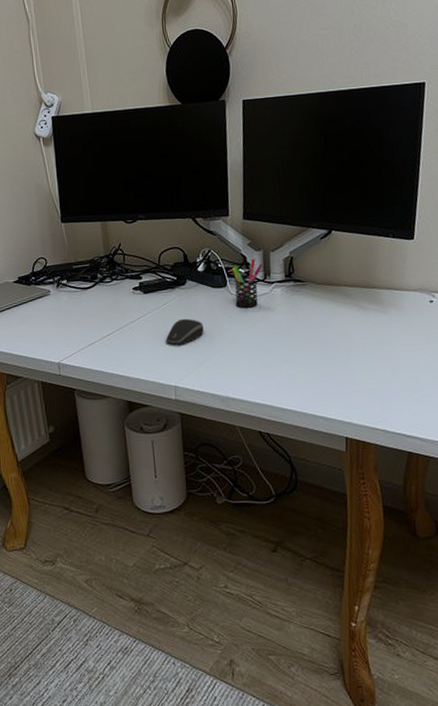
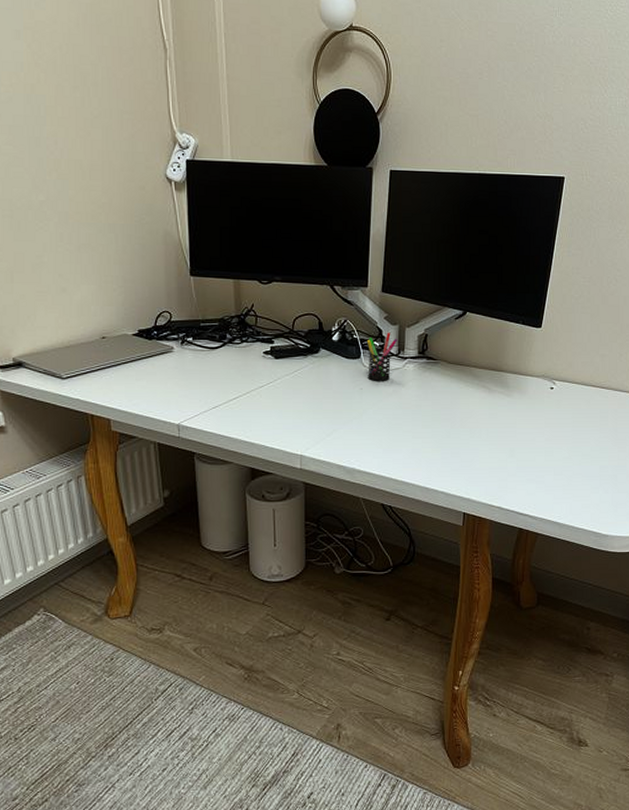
computer mouse: present [165,318,204,346] -> none [294,387,334,415]

